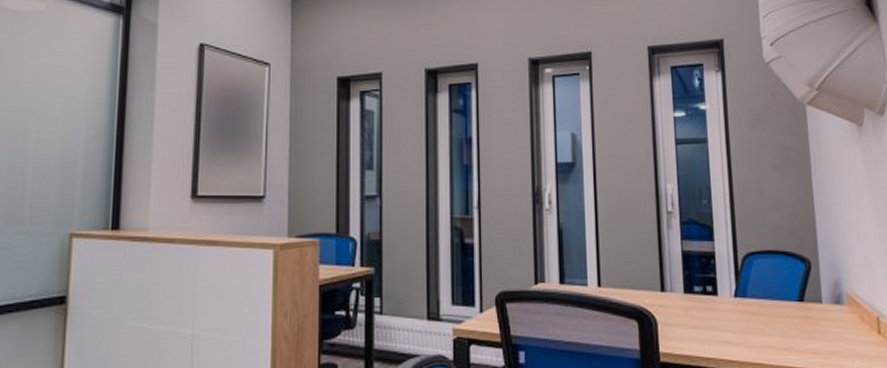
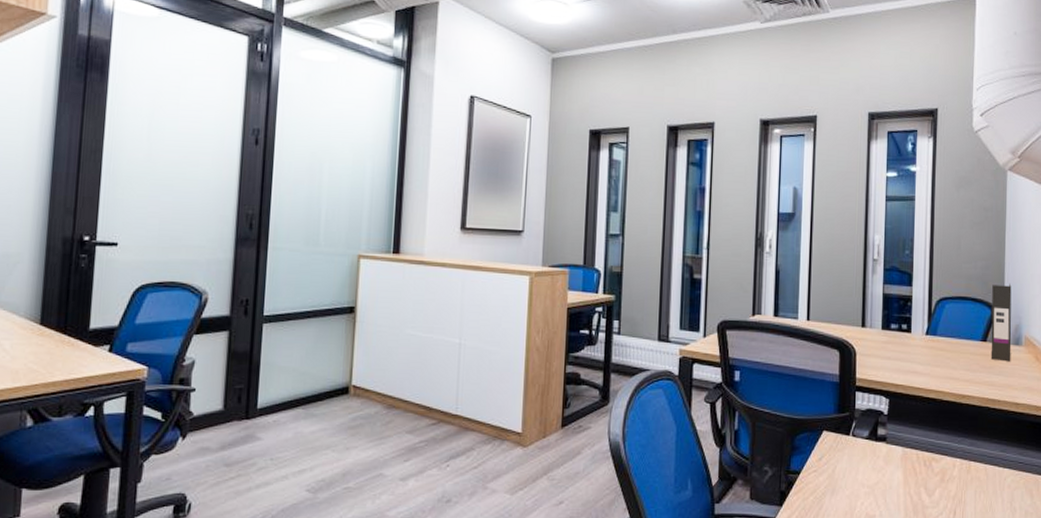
binder: none [803,232,834,324] -> present [991,282,1012,362]

